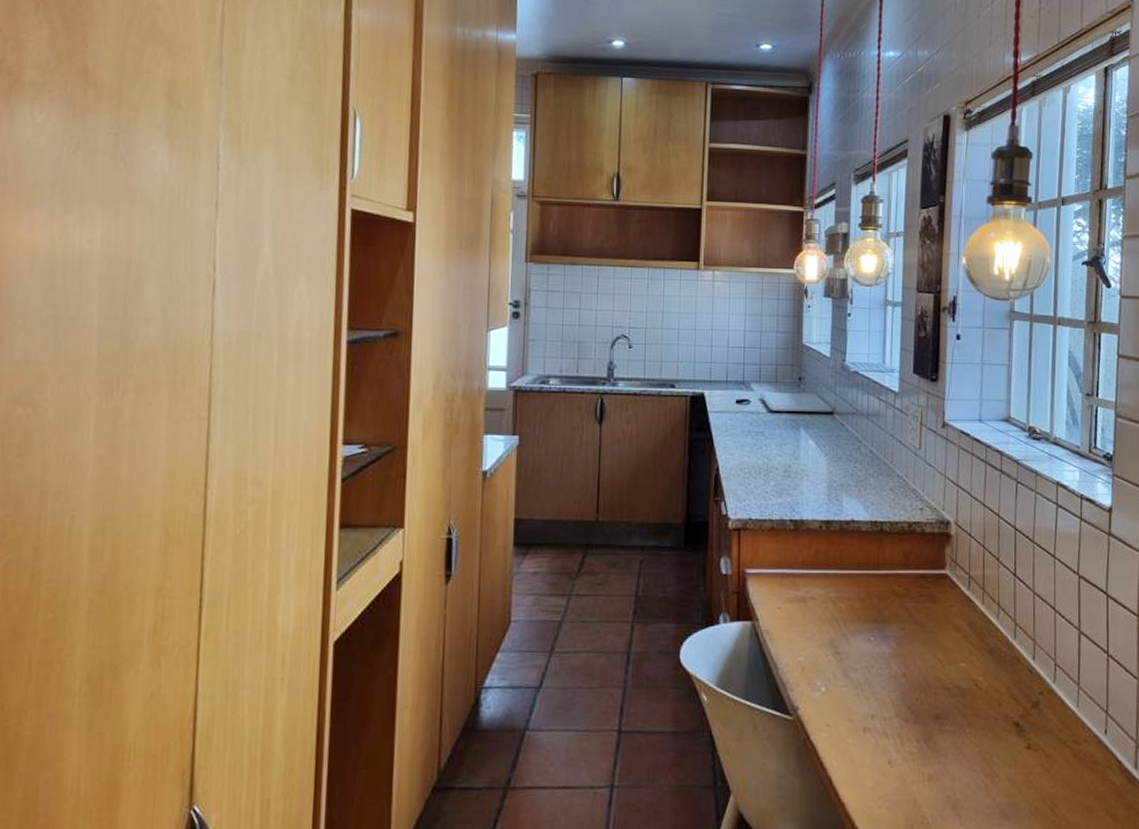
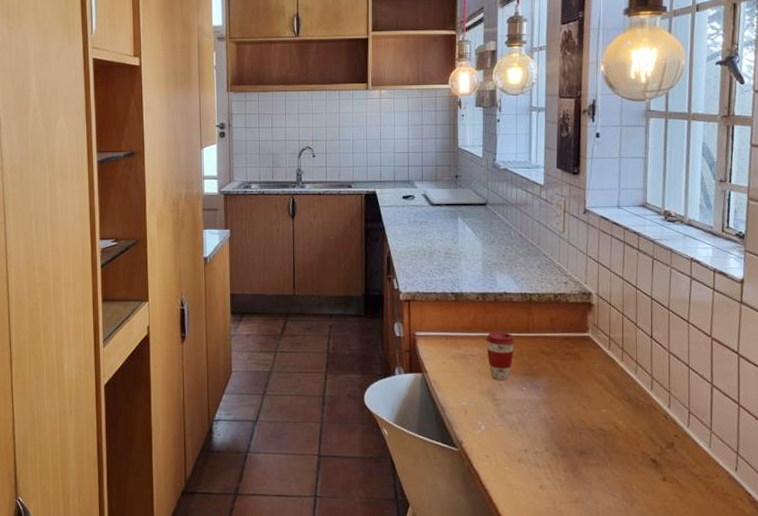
coffee cup: none [828,567,864,630] -> present [485,331,516,381]

